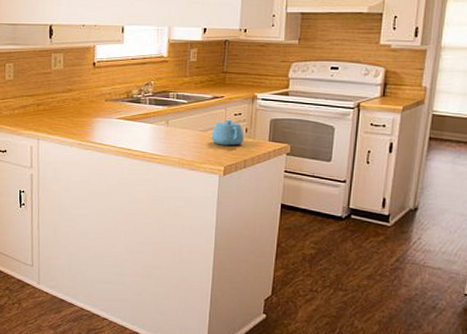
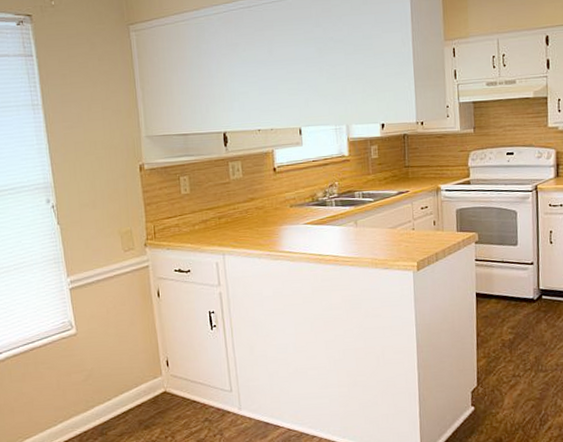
teapot: present [212,119,244,146] -> none [401,213,433,241]

